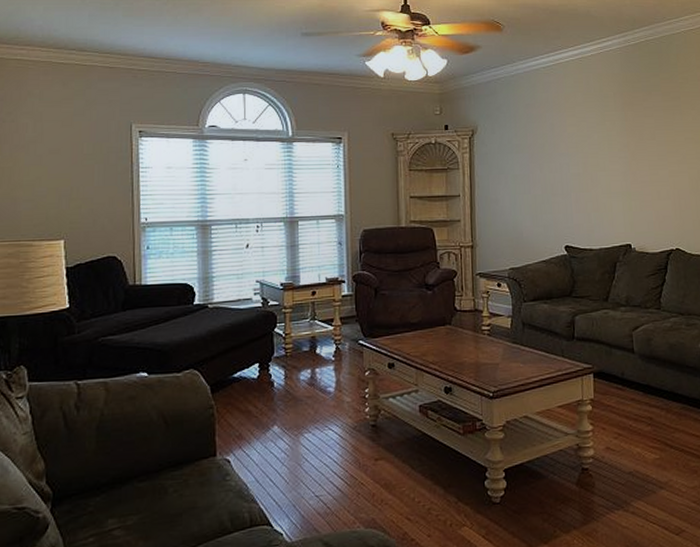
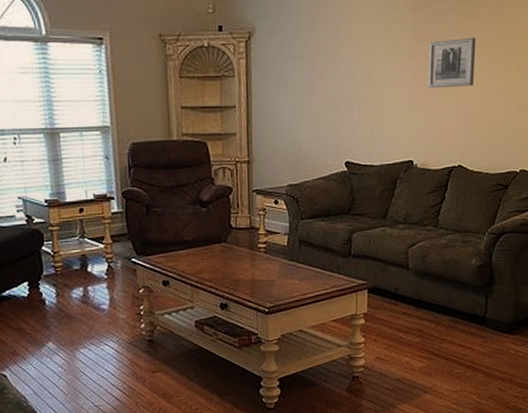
wall art: none [639,130,685,177] -> present [428,37,476,89]

